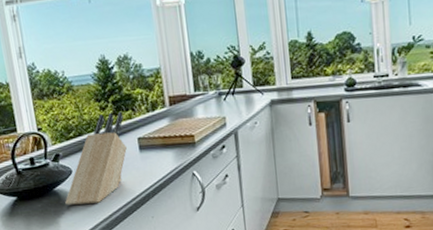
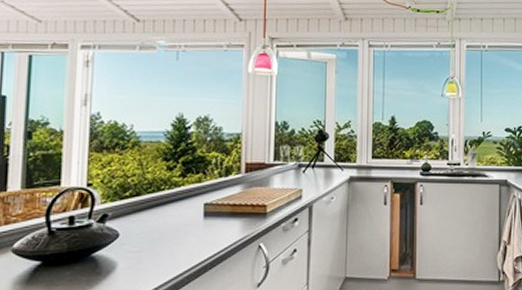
knife block: present [65,111,127,205] -> none [103,173,192,274]

